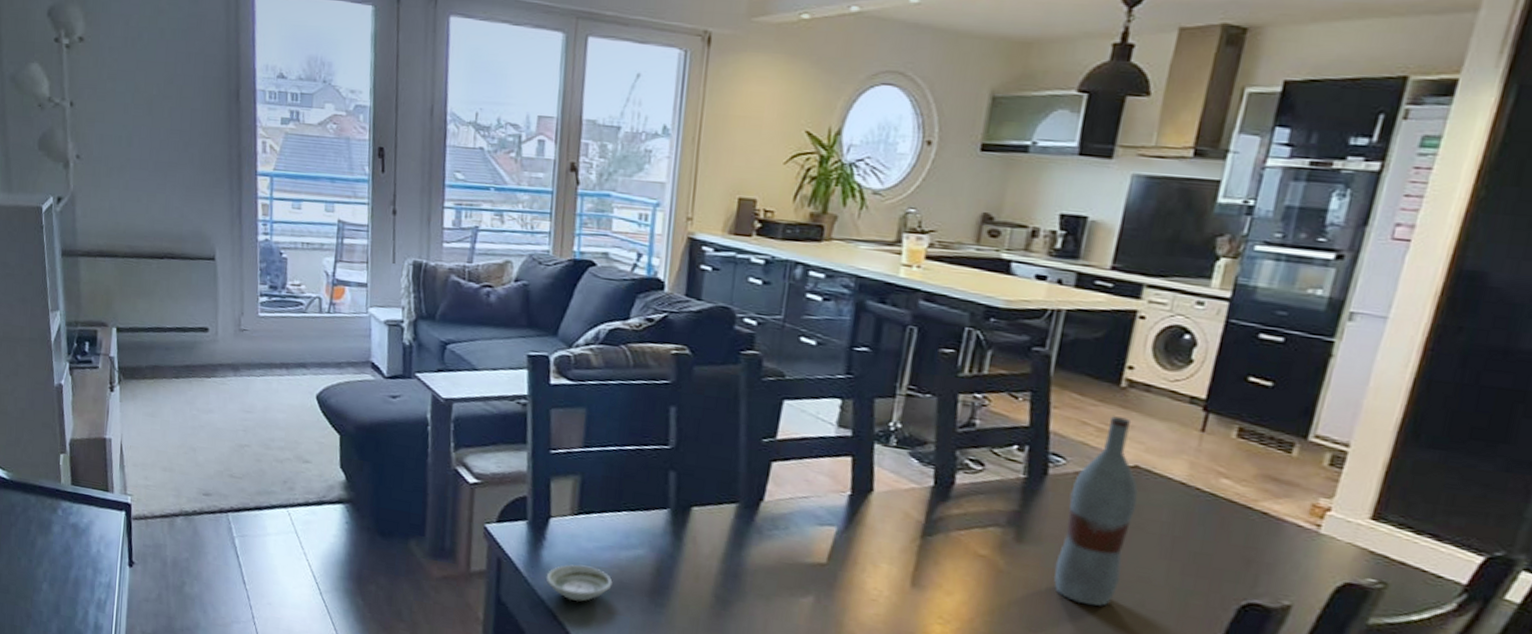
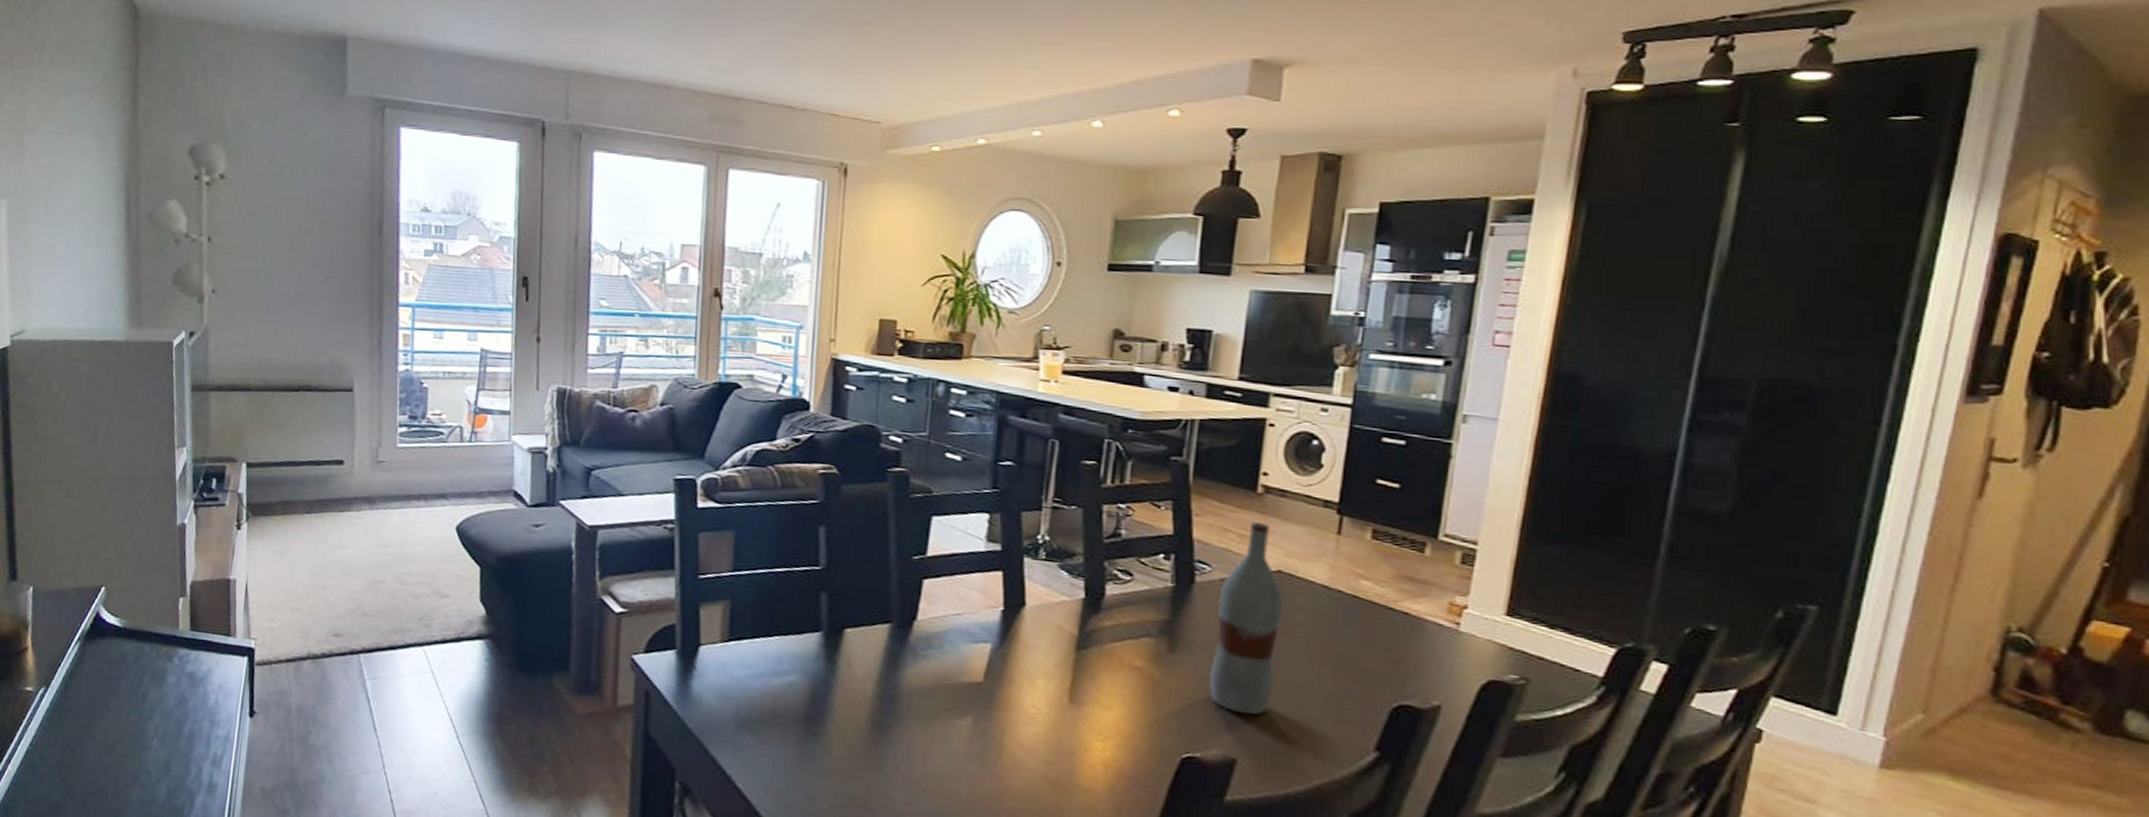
saucer: present [546,564,613,602] -> none [696,694,766,734]

